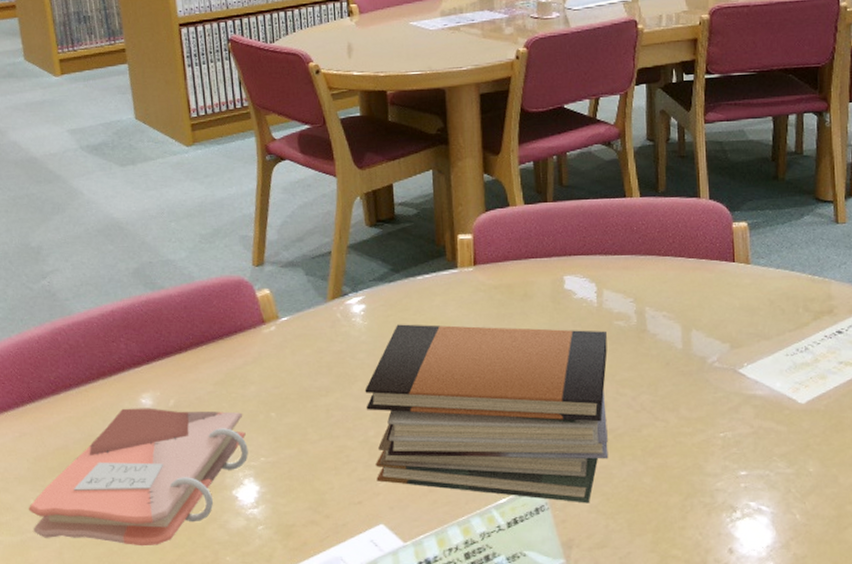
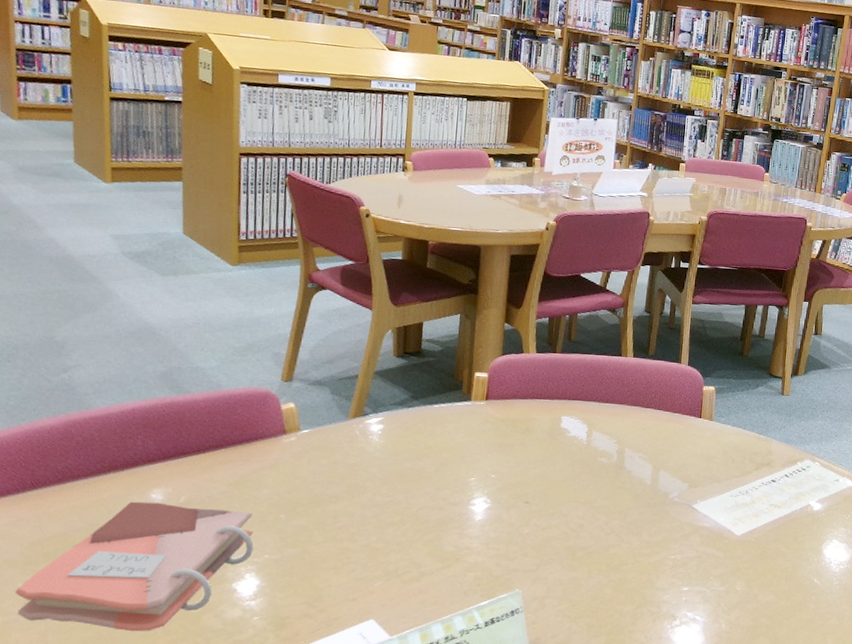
book stack: present [365,324,609,504] -> none [371,445,591,608]

